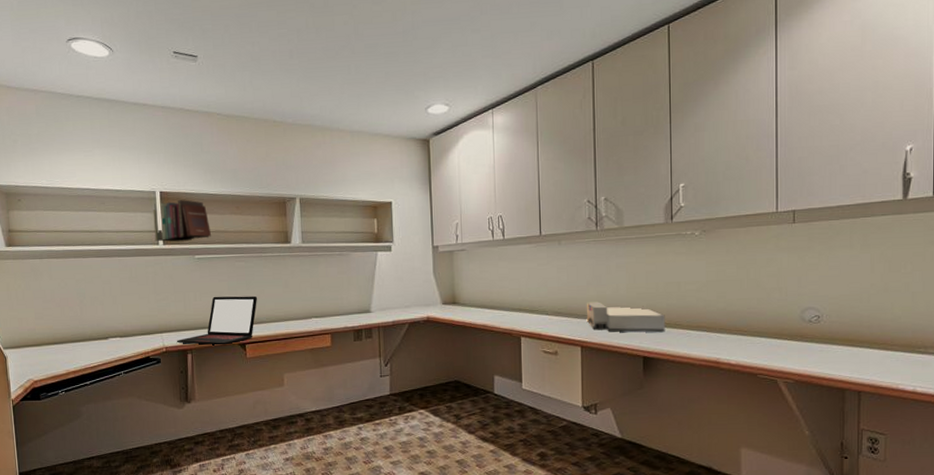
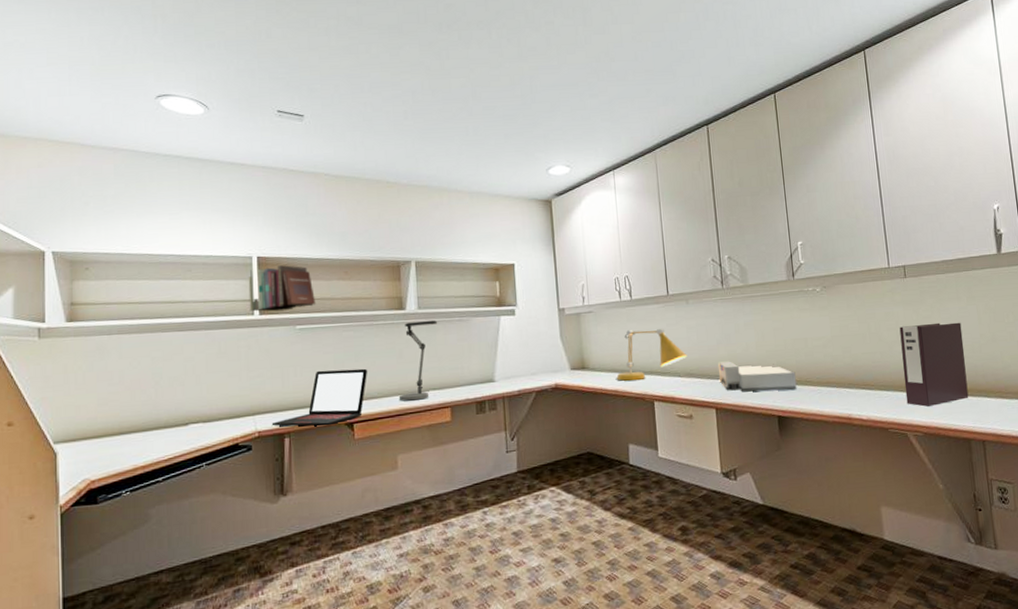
desk lamp: none [284,253,320,327] -> present [398,320,438,402]
table lamp: none [484,268,556,317] -> present [615,329,687,381]
binder: none [780,270,851,355] -> present [899,322,969,407]

